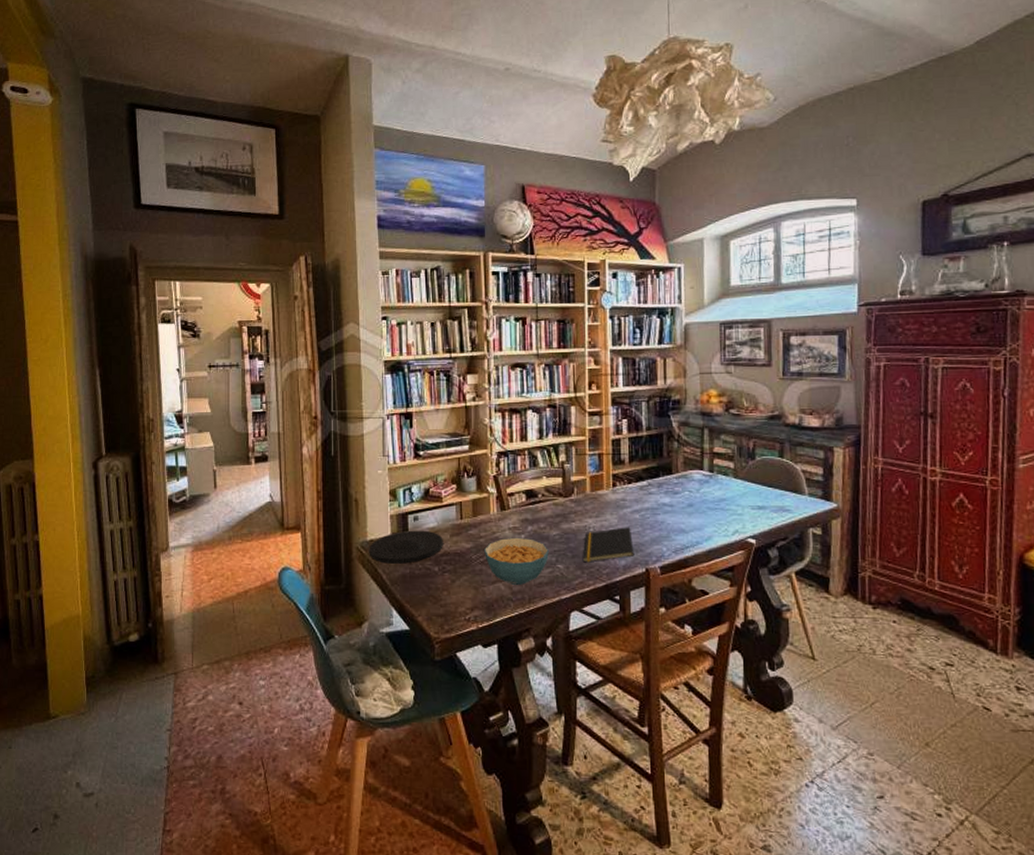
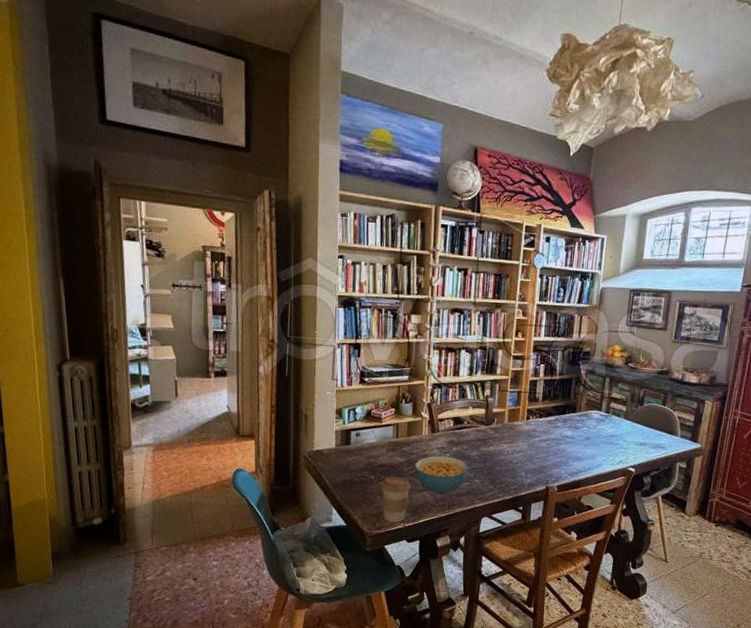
plate: present [369,530,443,564] -> none [314,444,380,472]
coffee cup: none [447,567,482,624] -> present [382,477,411,523]
notepad: present [582,527,634,563] -> none [495,452,539,479]

